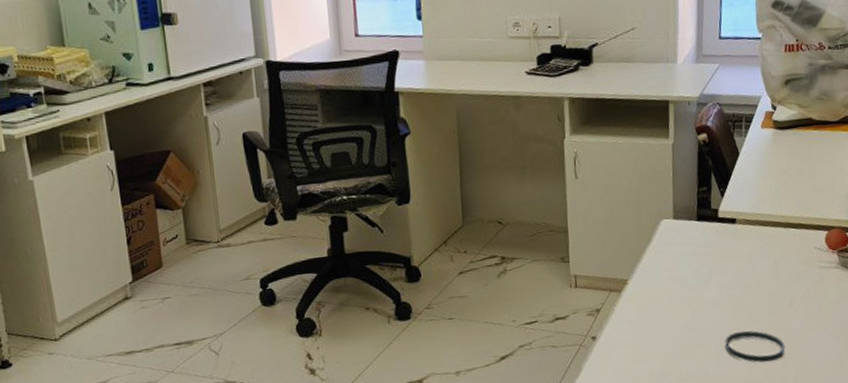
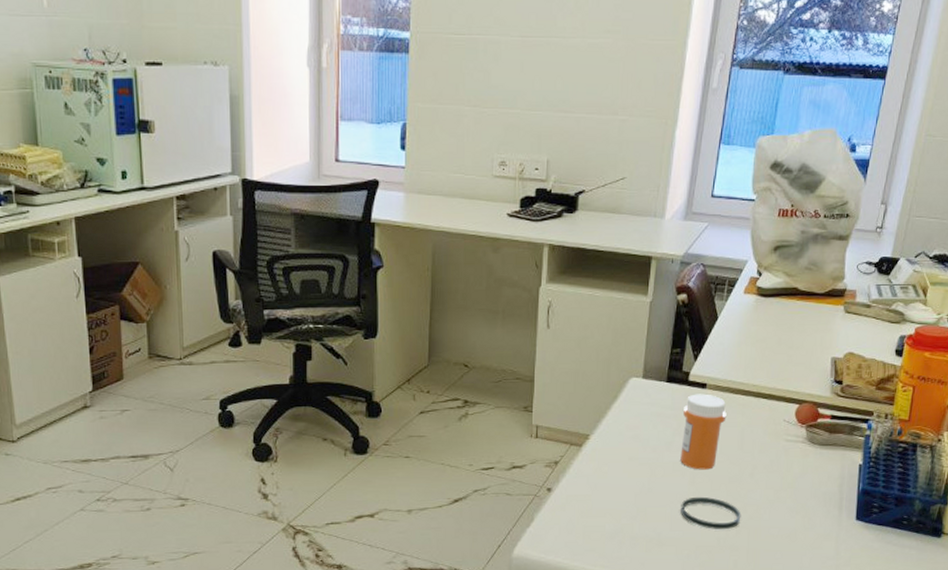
medicine bottle: none [717,228,759,305] -> present [680,394,727,470]

